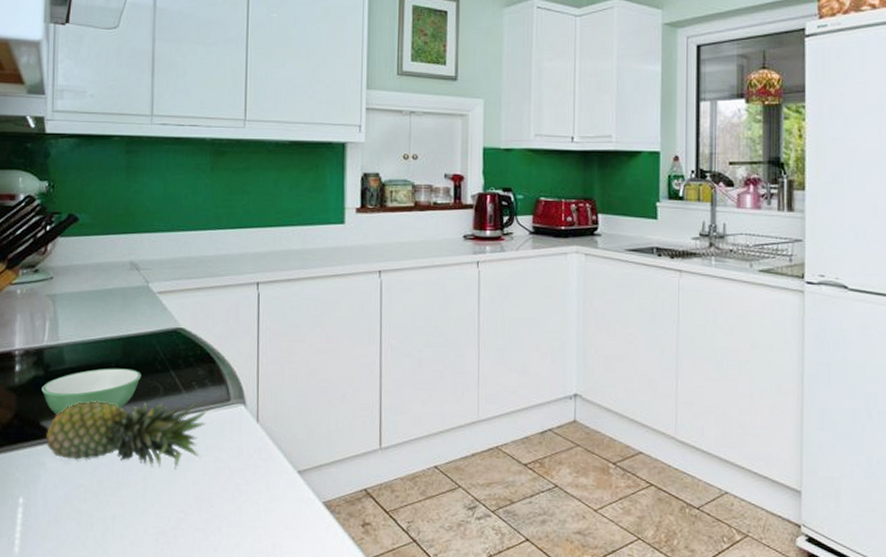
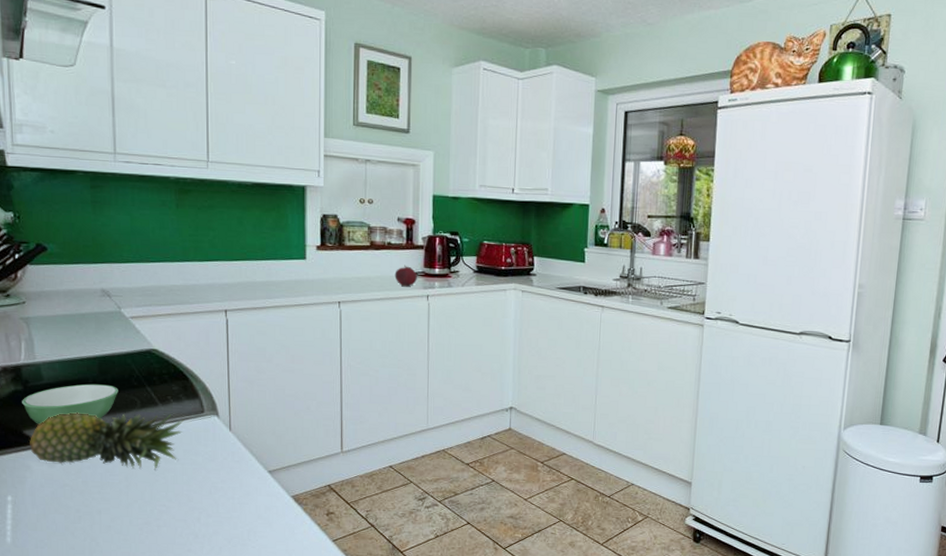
fruit: none [441,227,466,253] -> present [394,265,417,287]

